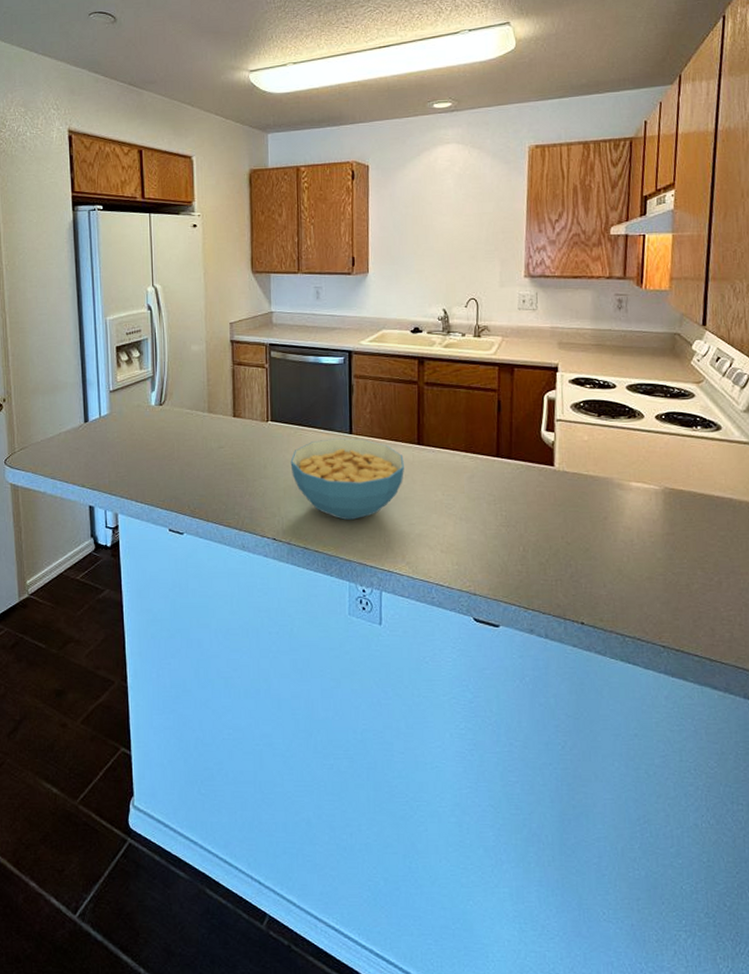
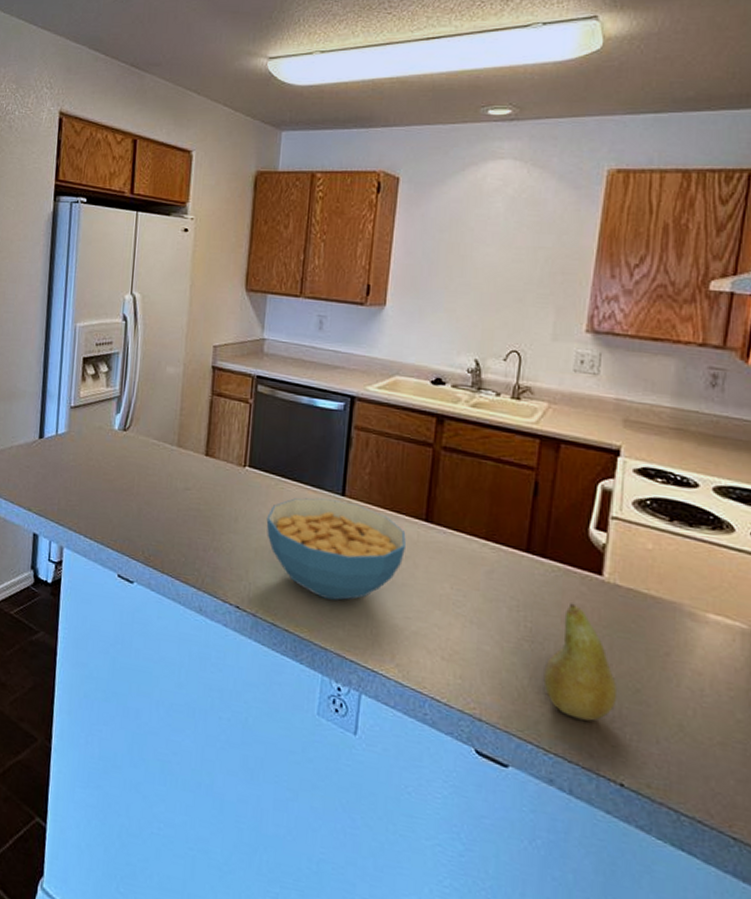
fruit: none [518,491,573,579] -> present [543,603,618,721]

